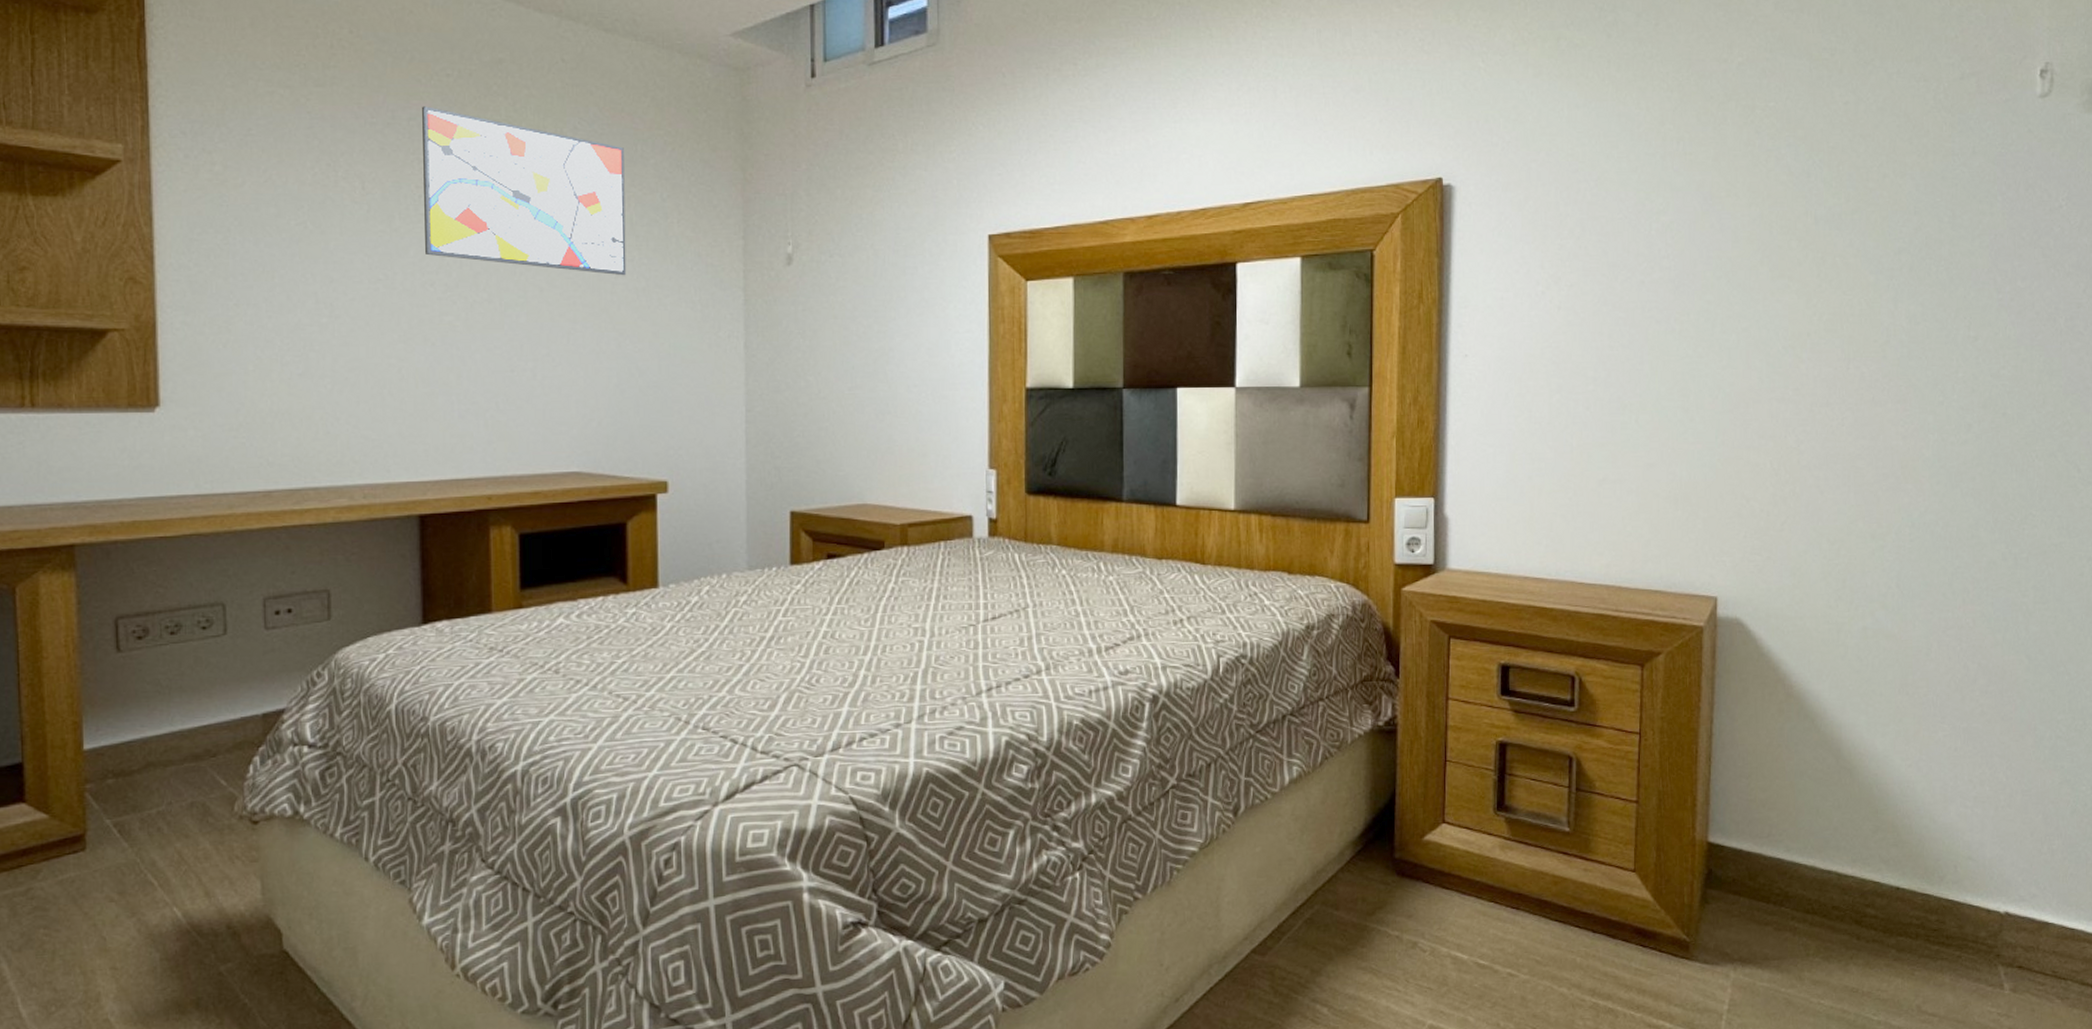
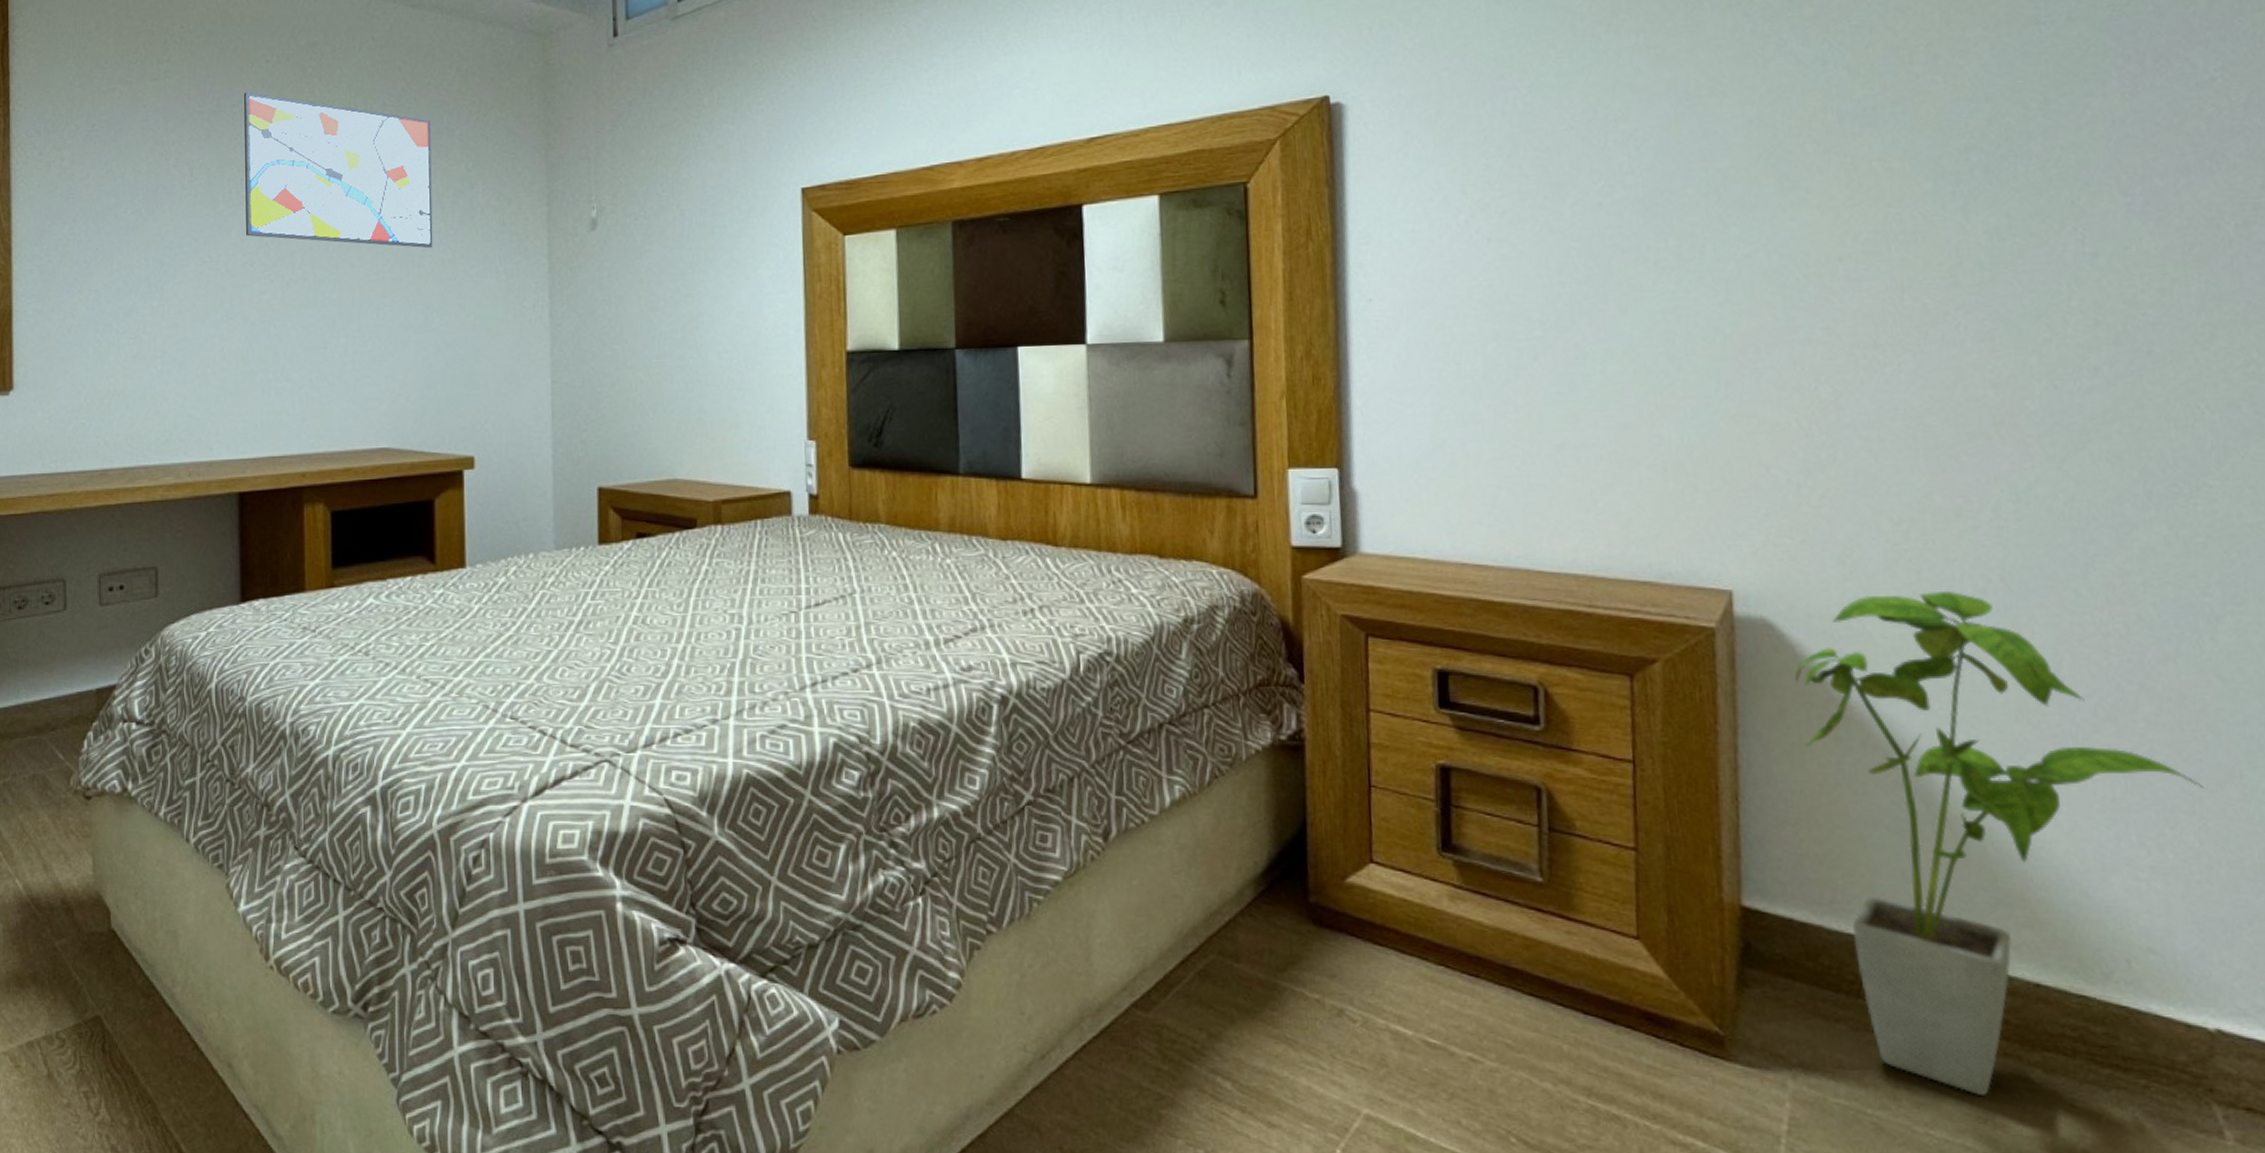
house plant: none [1756,595,2012,972] -> present [1795,590,2204,1095]

